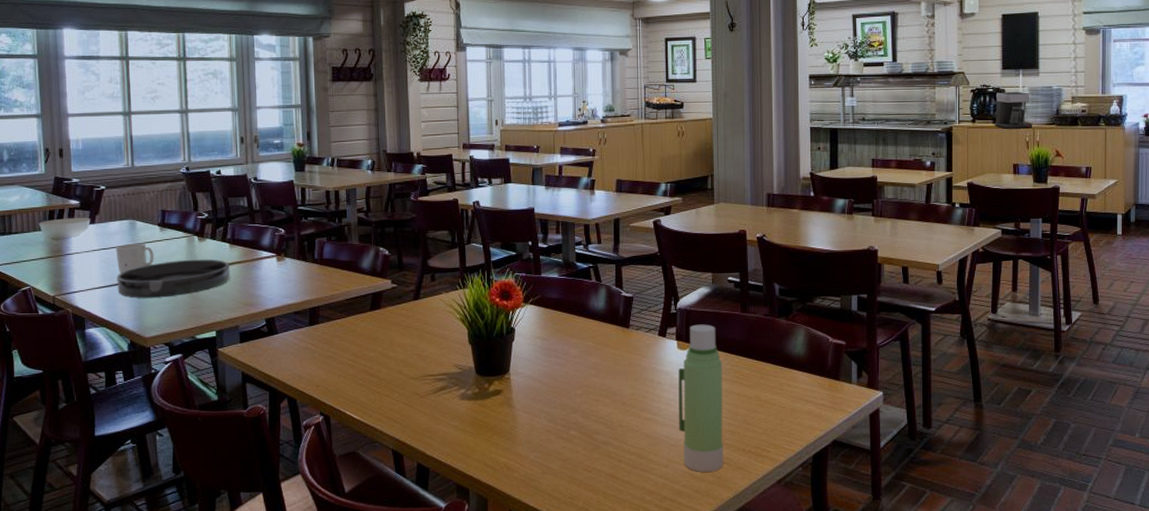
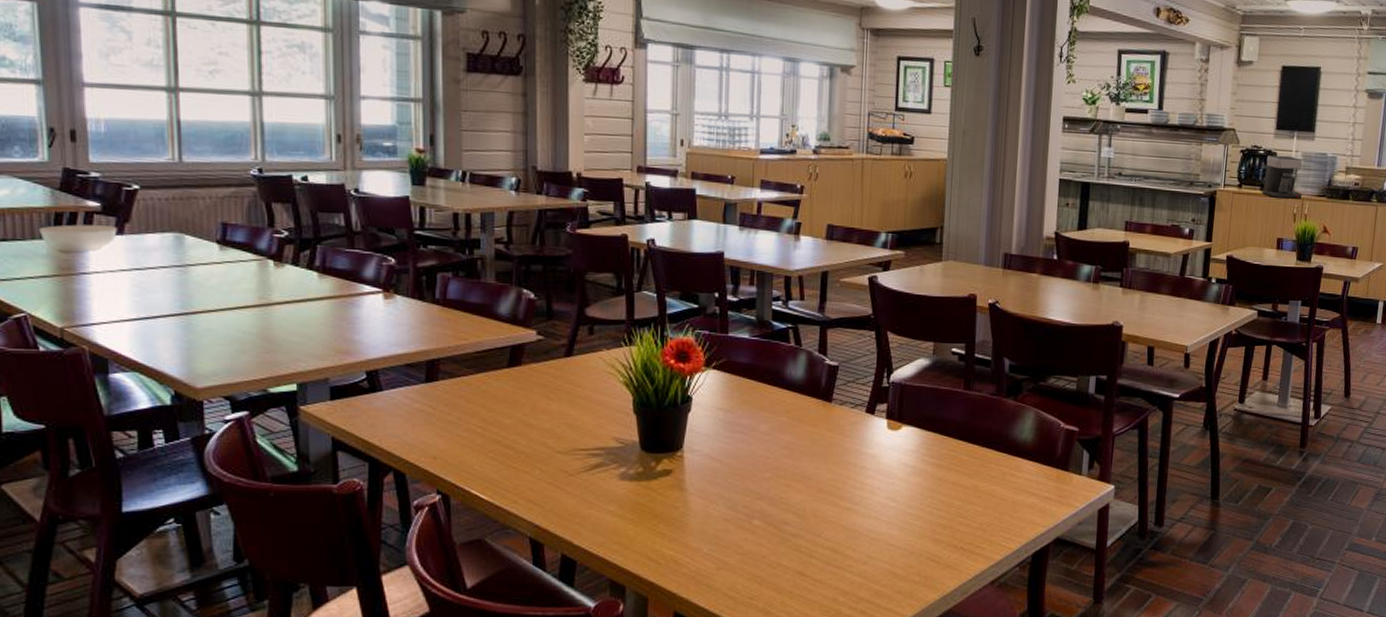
mug: present [115,243,154,273] -> none [154,264,211,303]
tray: present [117,259,231,297] -> none [155,289,319,336]
water bottle: present [678,324,723,472] -> none [883,401,938,570]

